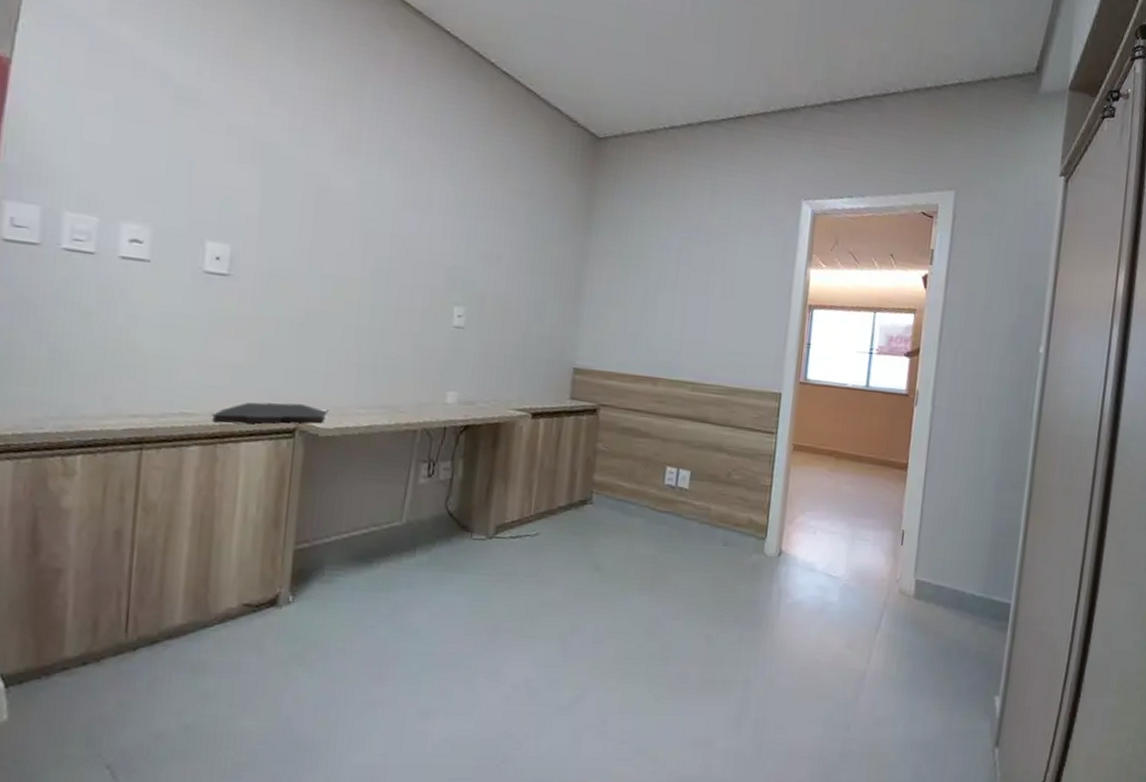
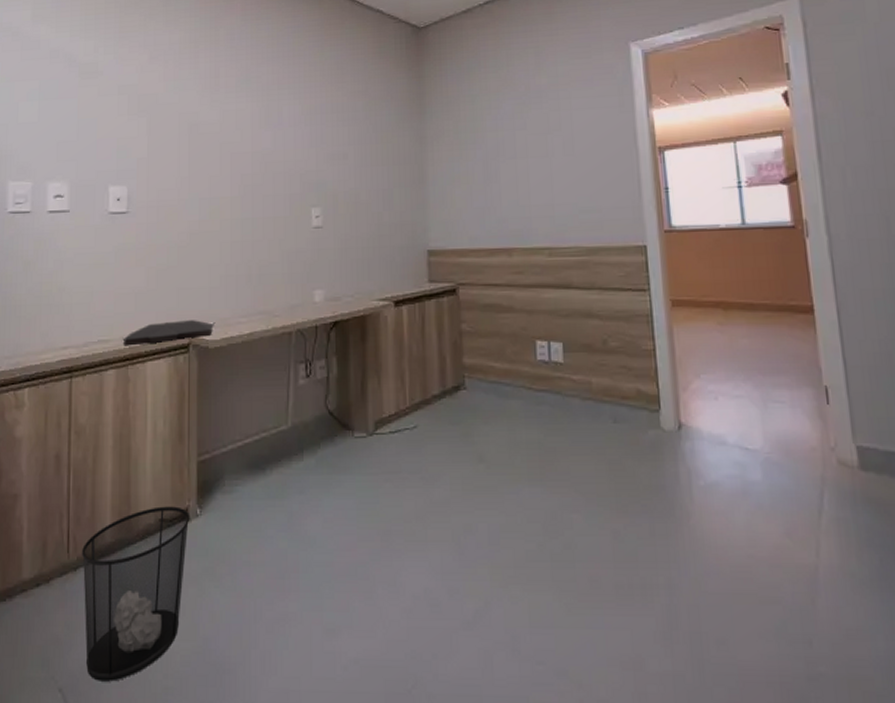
waste bin: none [142,591,281,759] -> present [81,506,190,682]

